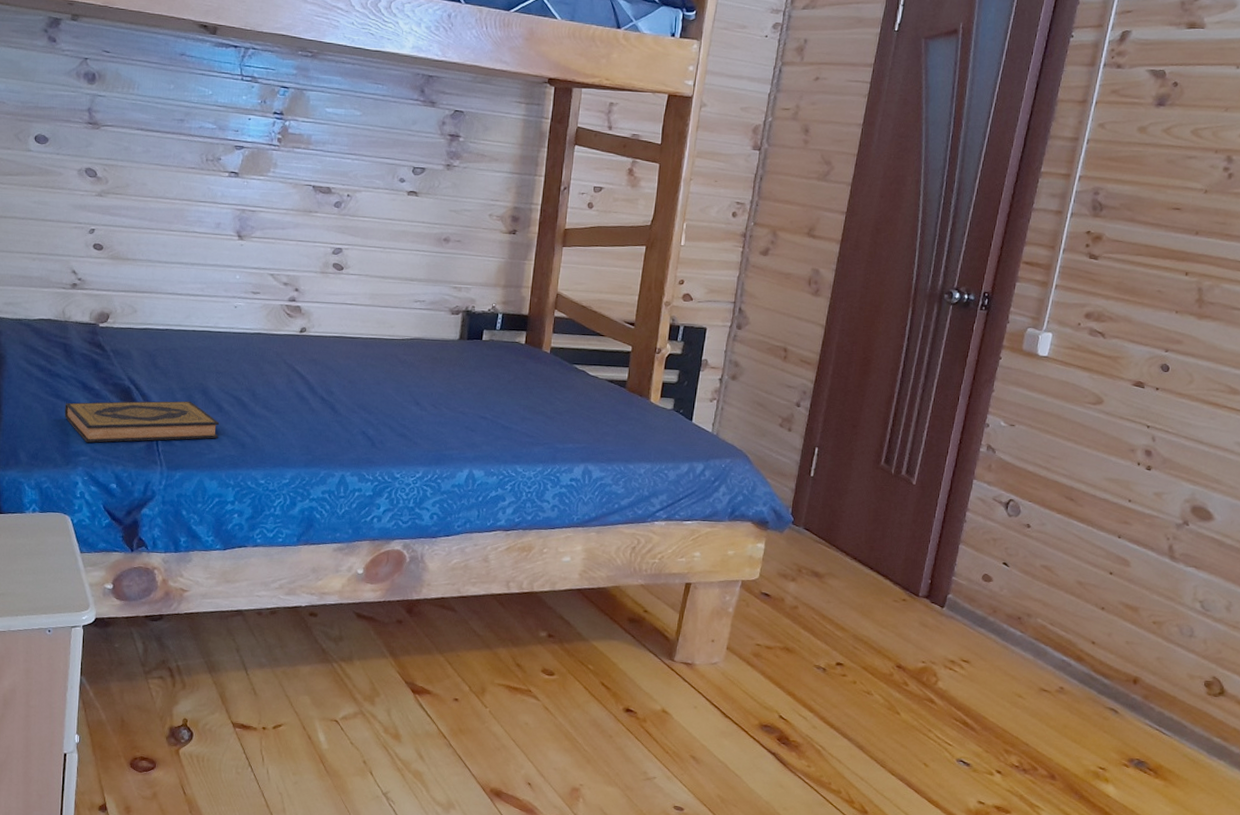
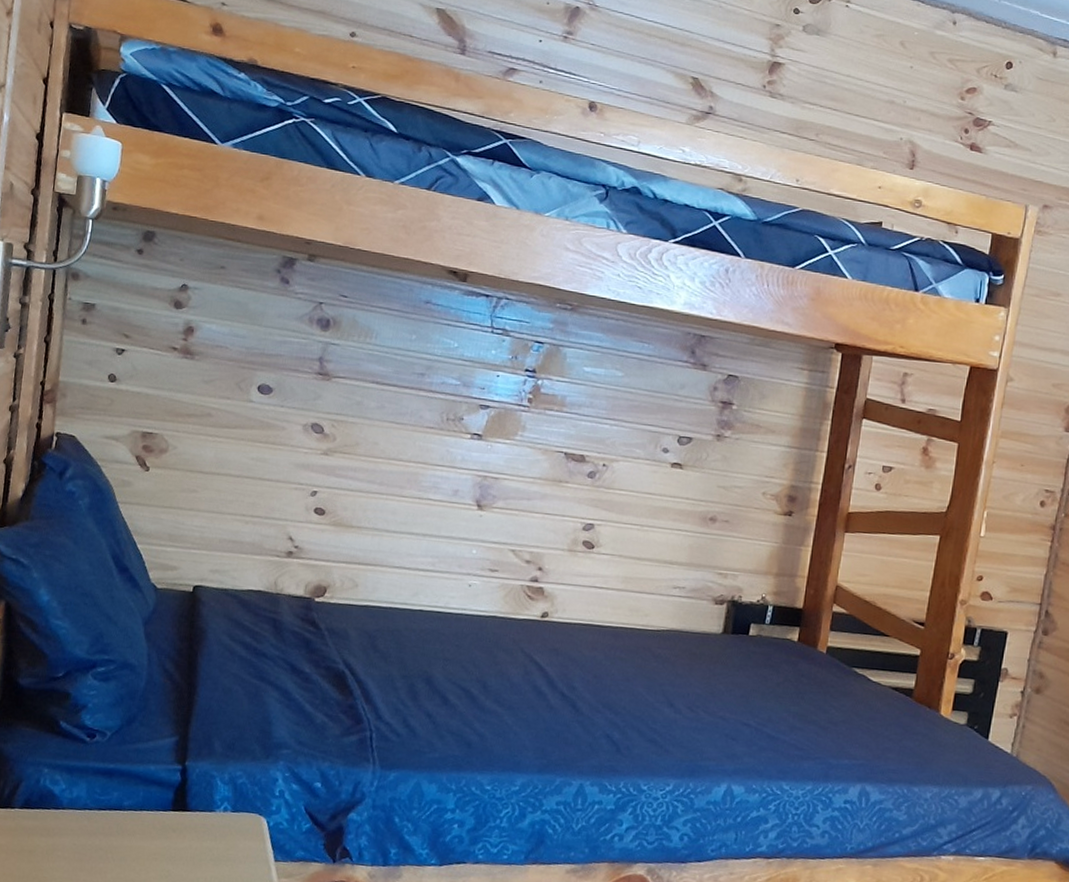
hardback book: present [64,401,219,443] -> none [268,686,443,736]

